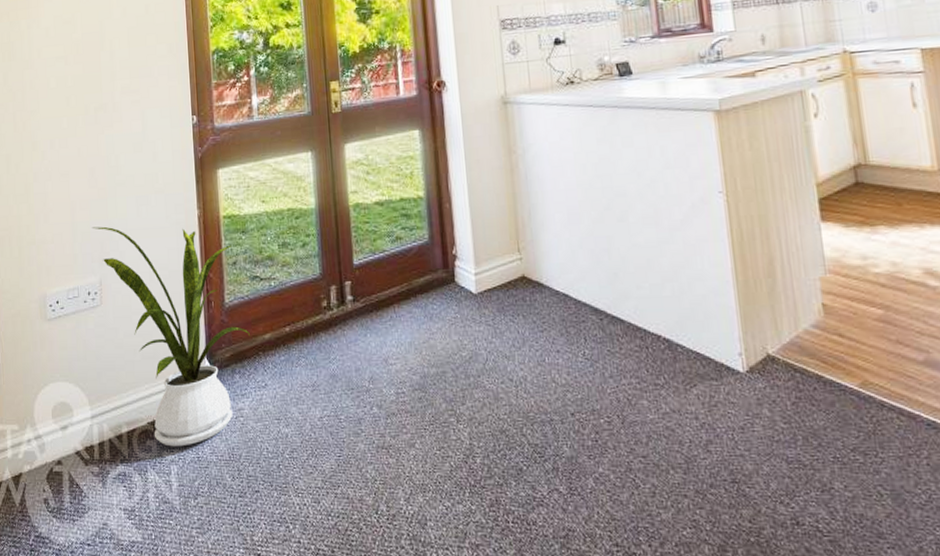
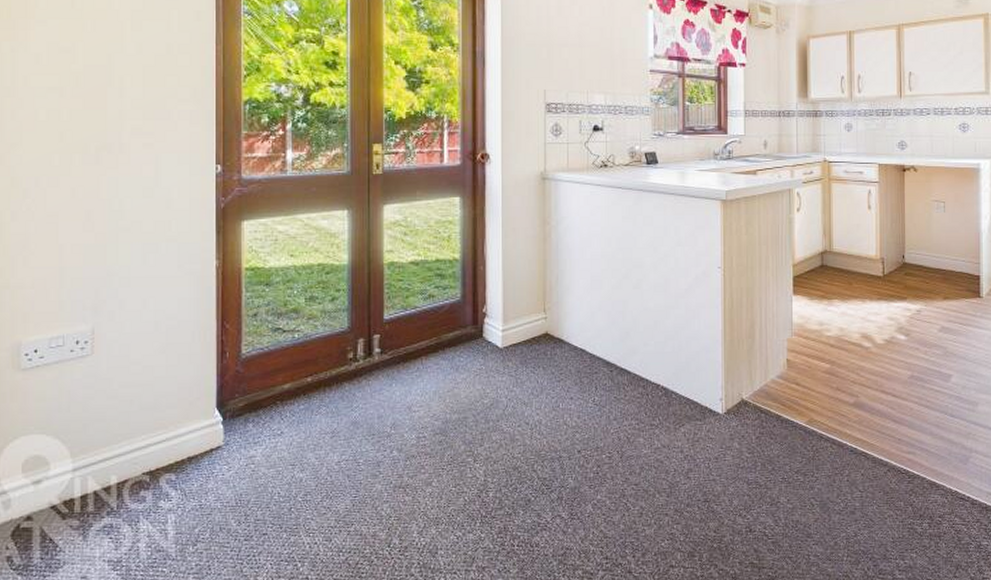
house plant: present [91,226,250,447] -> none [84,273,267,496]

